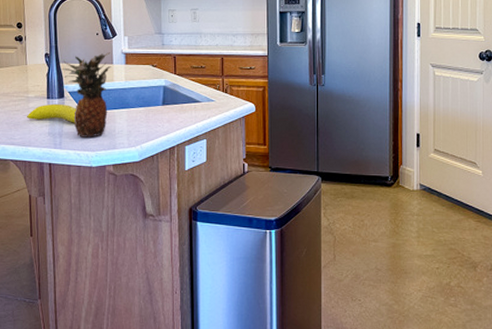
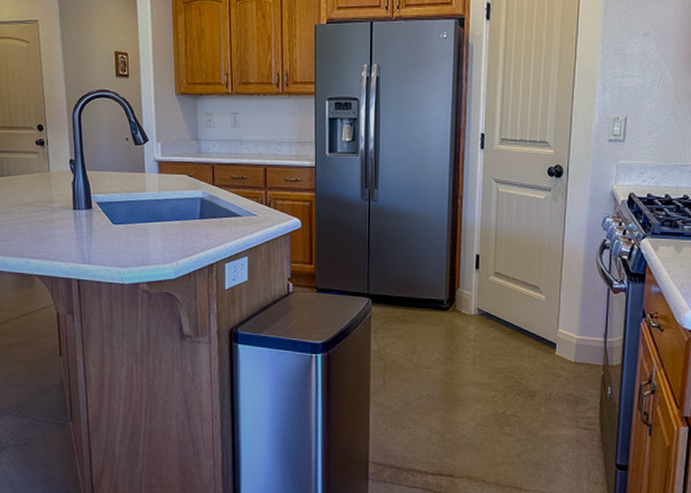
banana: present [26,103,76,123] -> none [51,215,105,237]
fruit: present [61,52,111,137] -> none [88,160,143,253]

